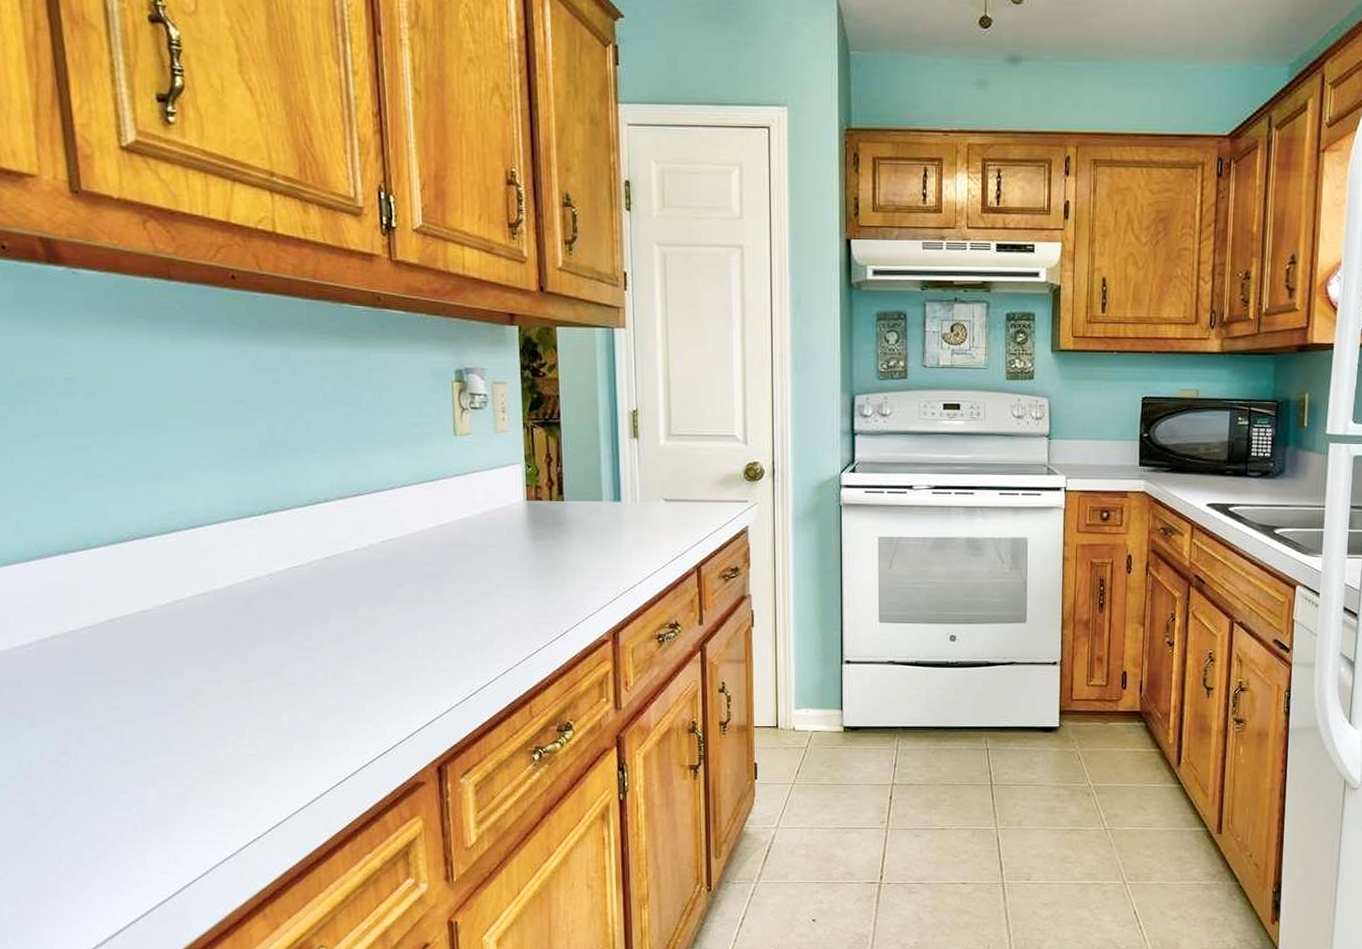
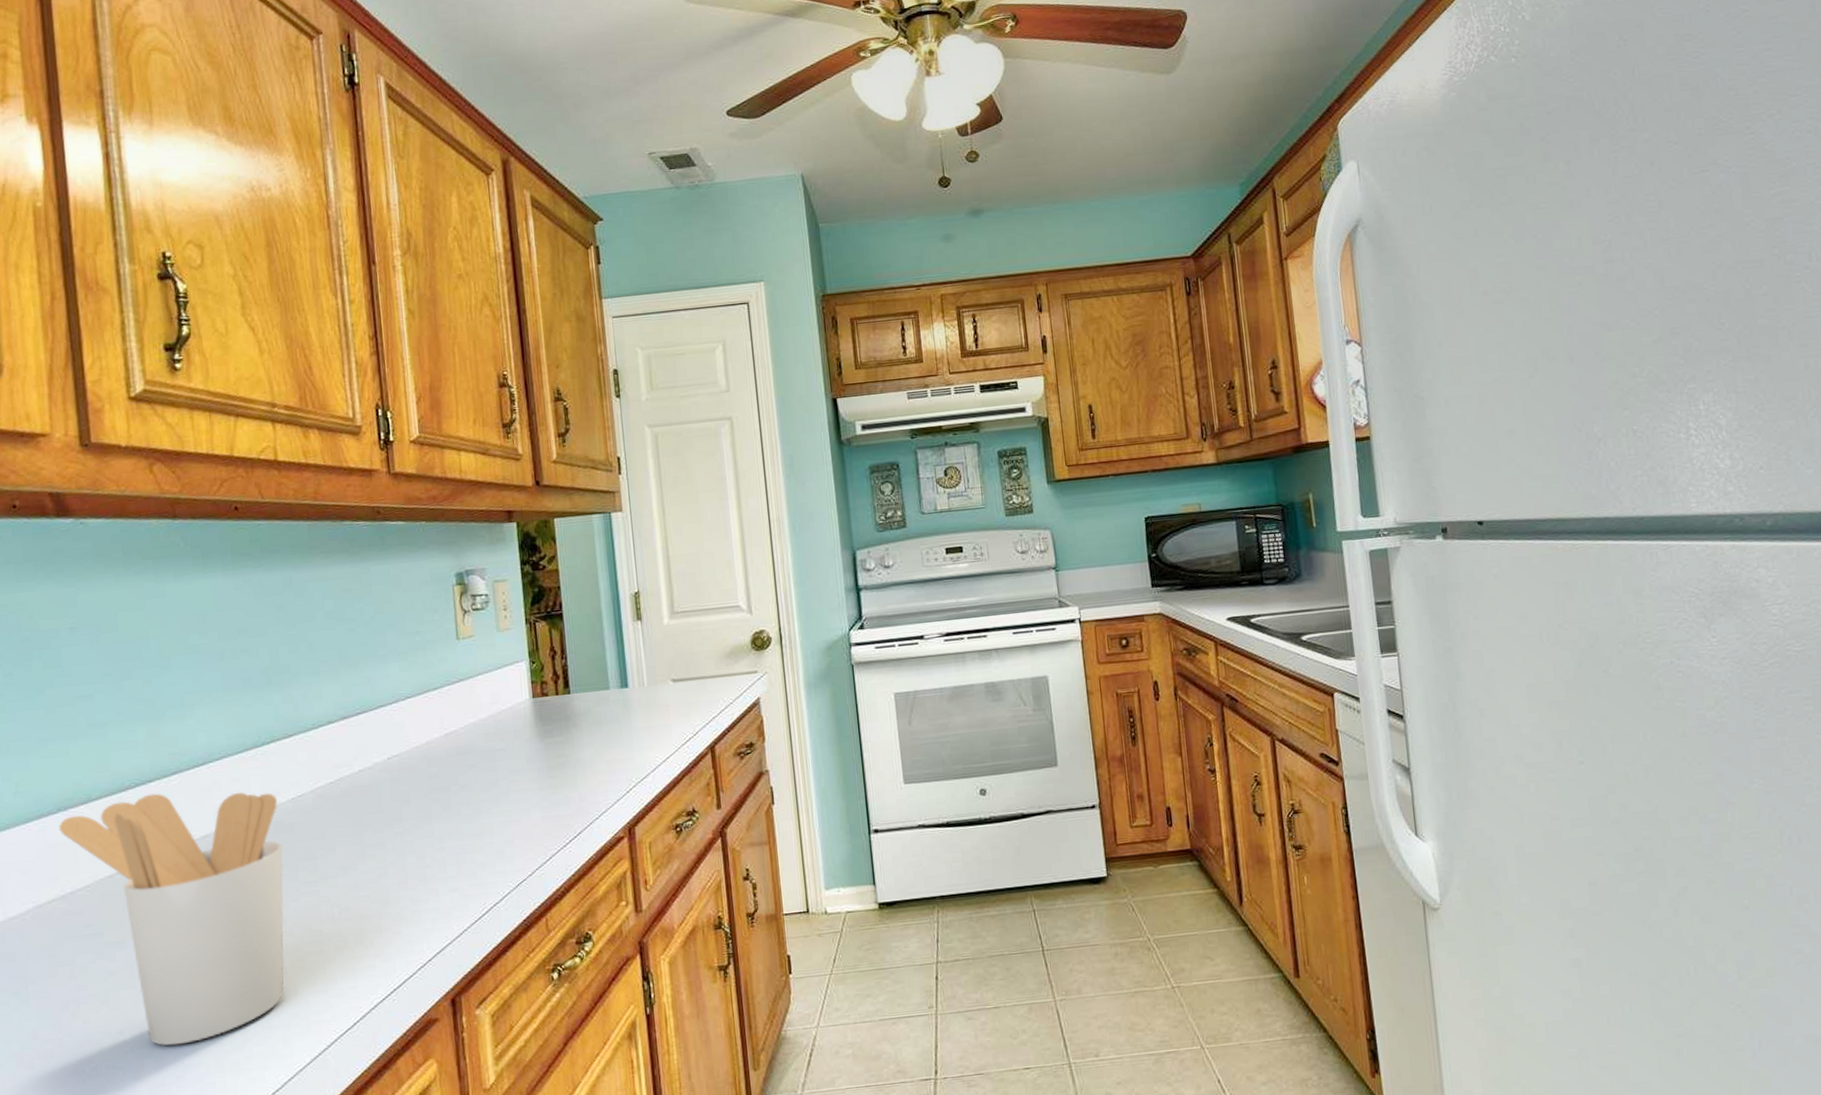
utensil holder: none [59,548,280,779] -> present [59,792,285,1047]

